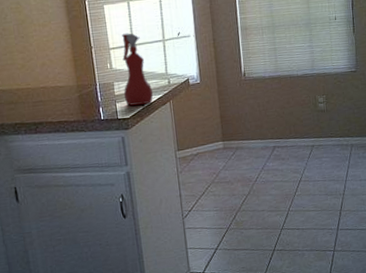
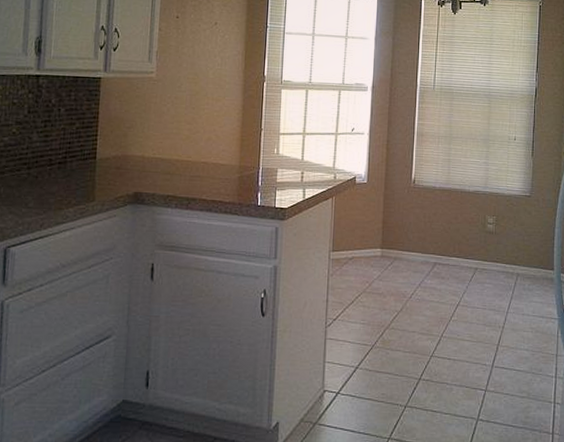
spray bottle: present [122,33,153,106] -> none [285,120,316,196]

